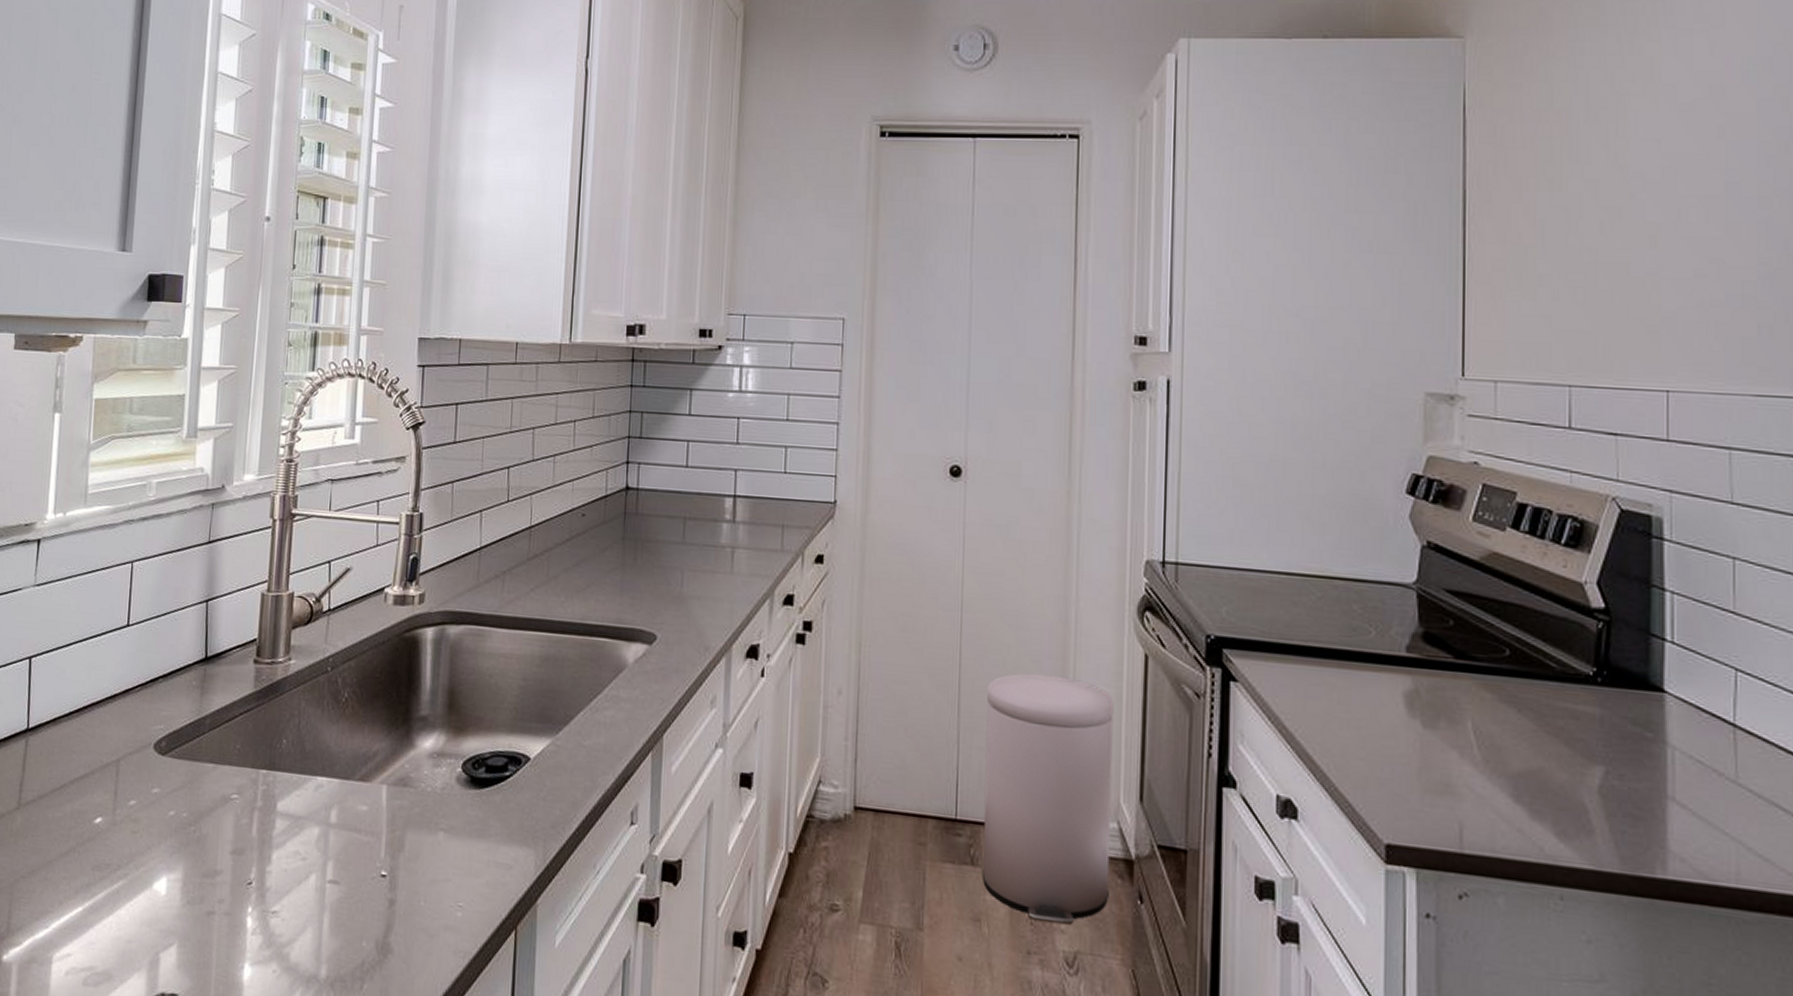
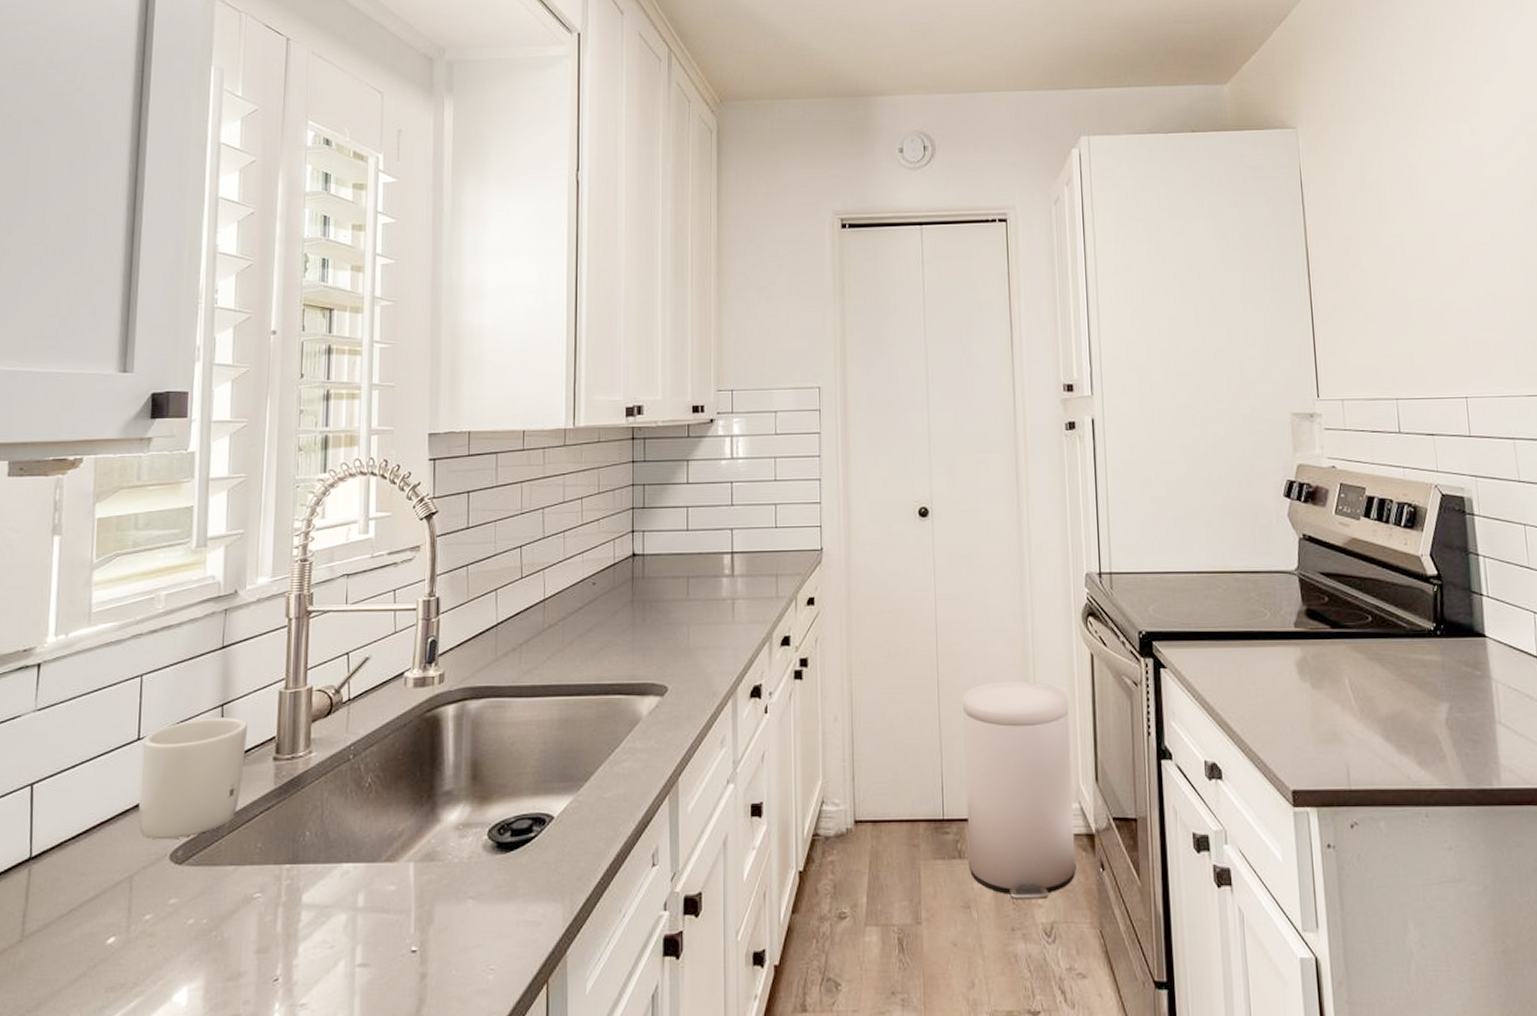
mug: none [126,611,231,730] -> present [138,717,248,840]

